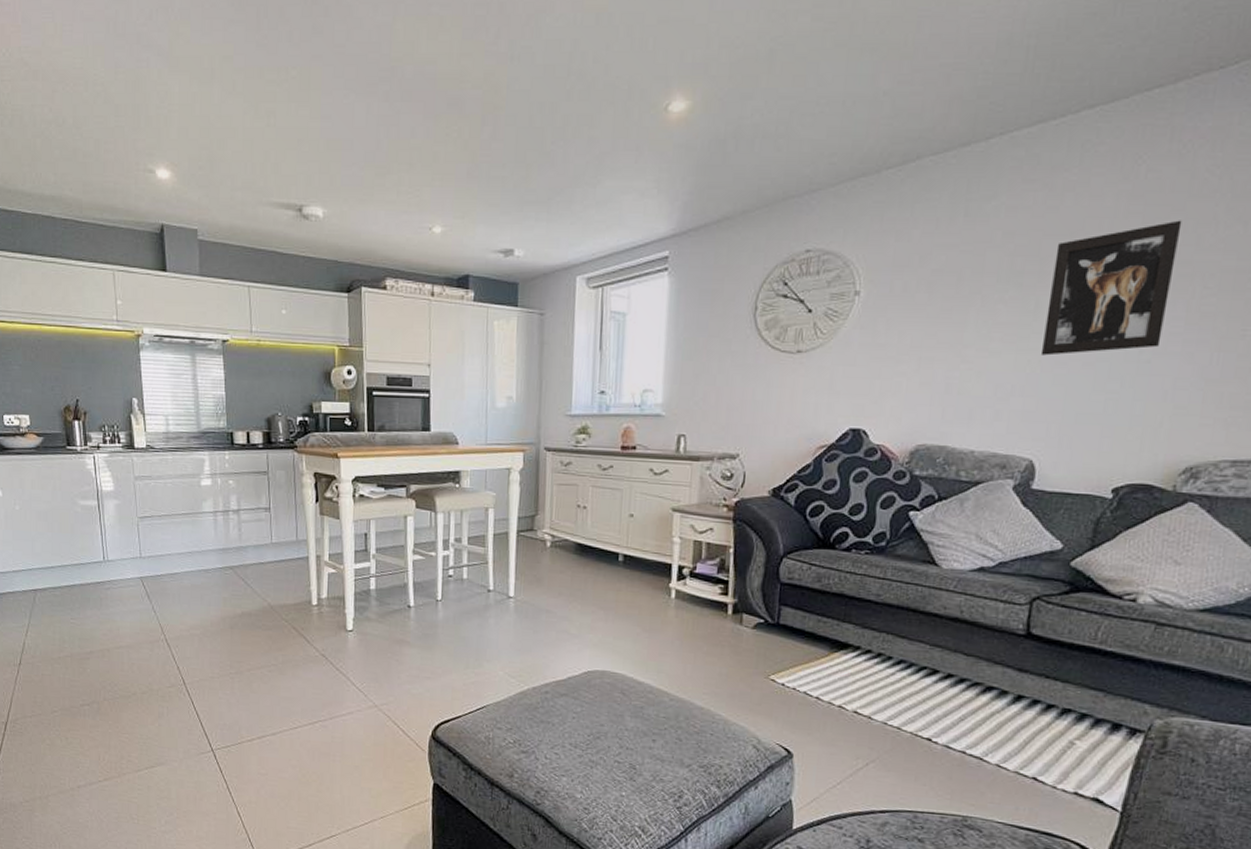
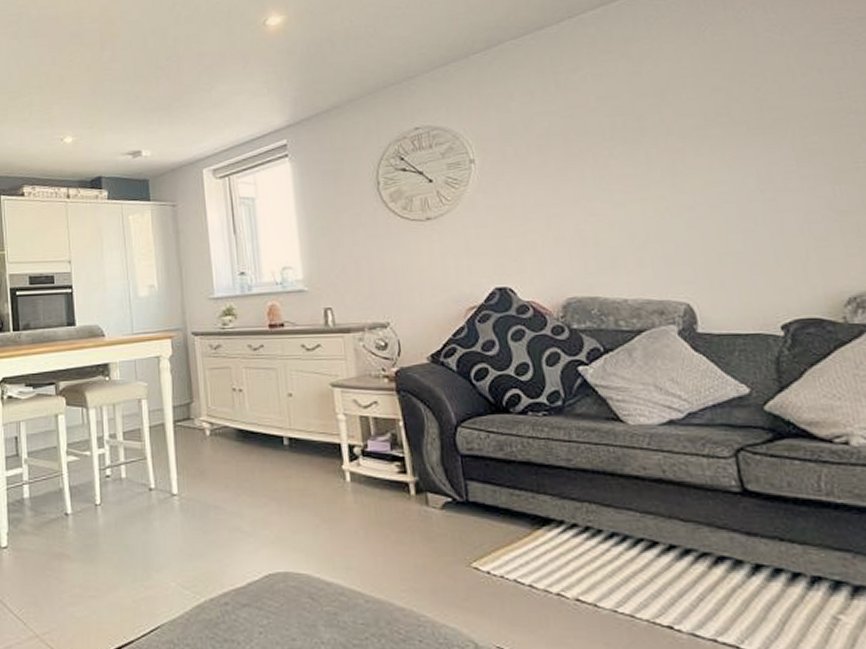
wall art: present [1040,220,1183,356] -> none [649,72,779,202]

